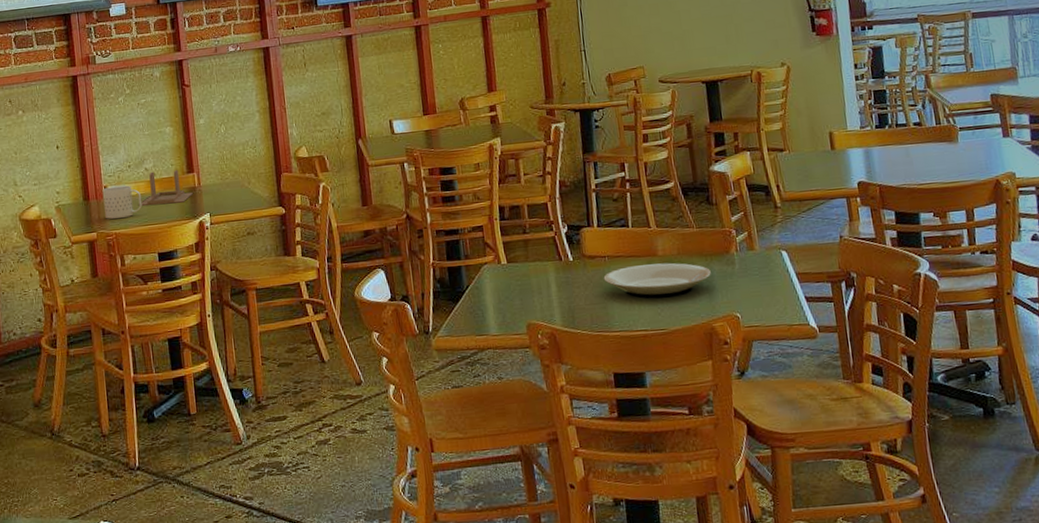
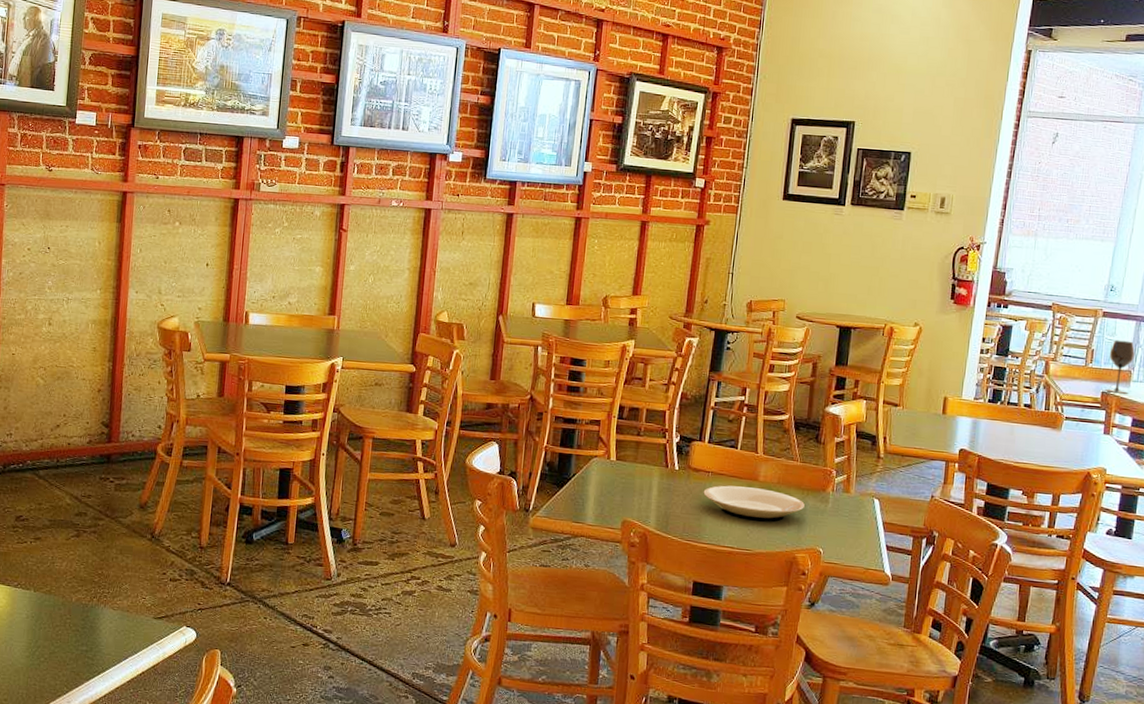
mug: present [102,185,143,220] -> none [240,313,281,346]
napkin holder: present [139,170,193,206] -> none [276,306,330,342]
wineglass: none [988,37,1019,94] -> present [1105,340,1135,394]

